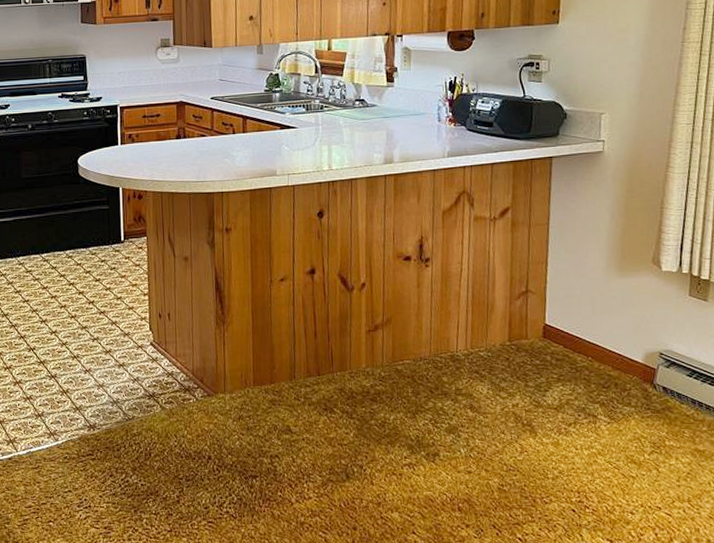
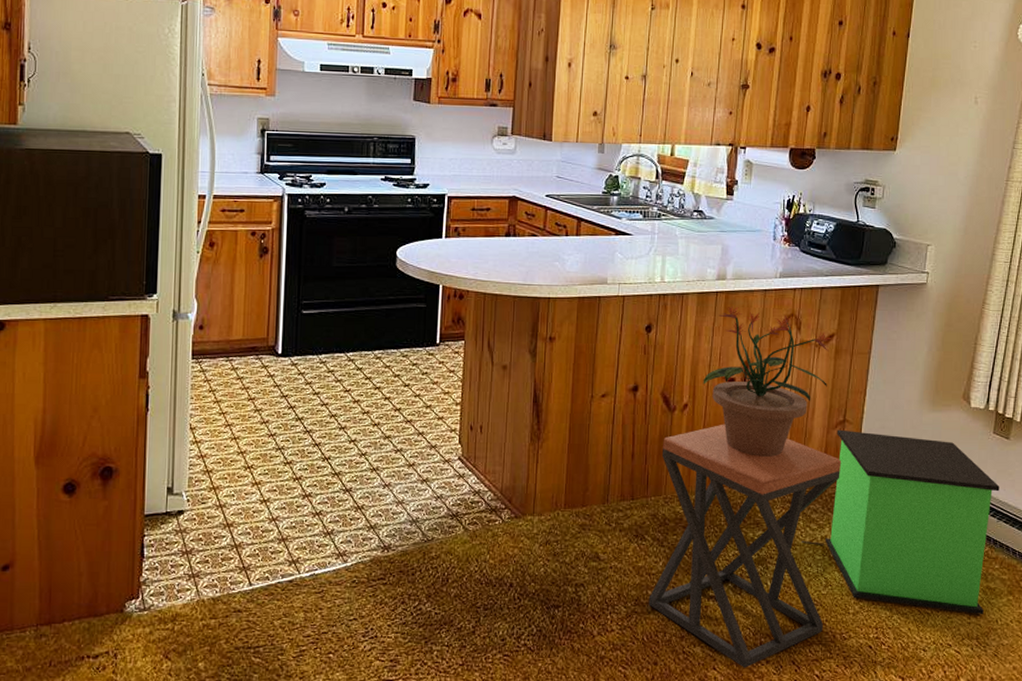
stool: none [342,300,528,532] -> present [648,424,842,668]
potted plant: none [378,188,506,330] -> present [703,307,831,457]
stool: none [492,300,701,478] -> present [801,429,1000,615]

